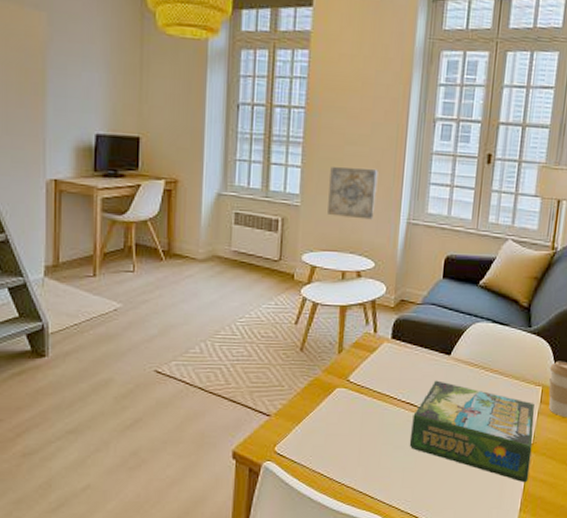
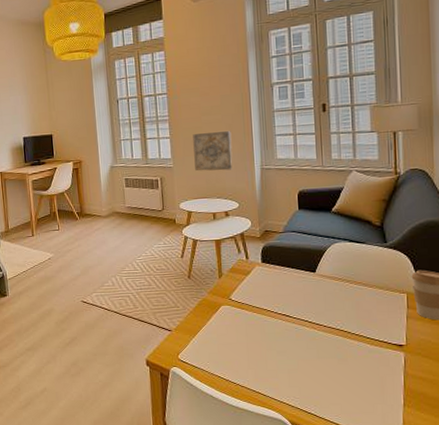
board game: present [409,380,535,483] -> none [290,294,407,380]

